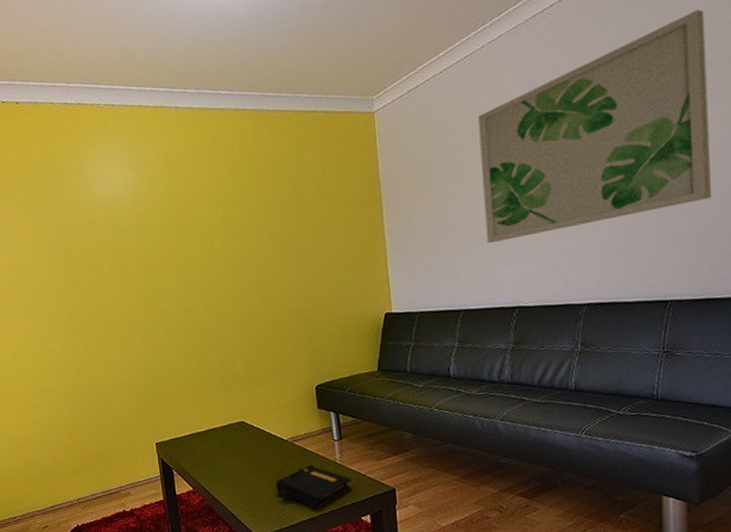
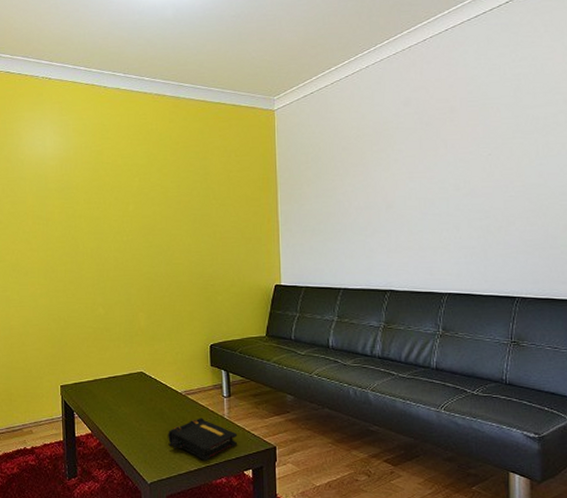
wall art: present [478,9,711,243] -> none [362,58,551,232]

